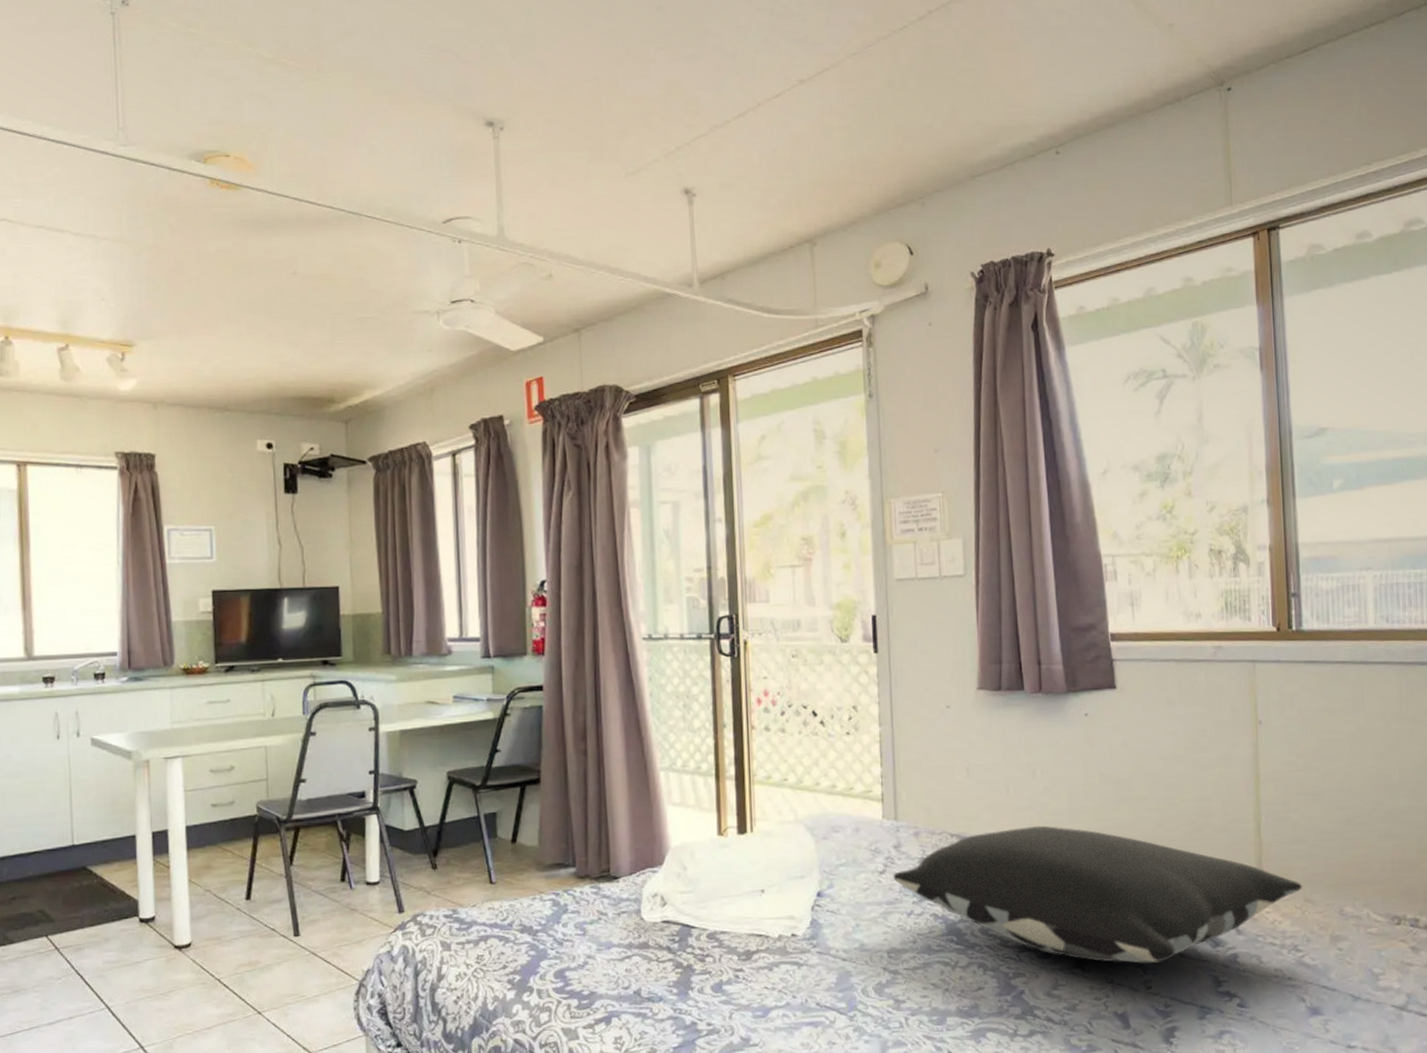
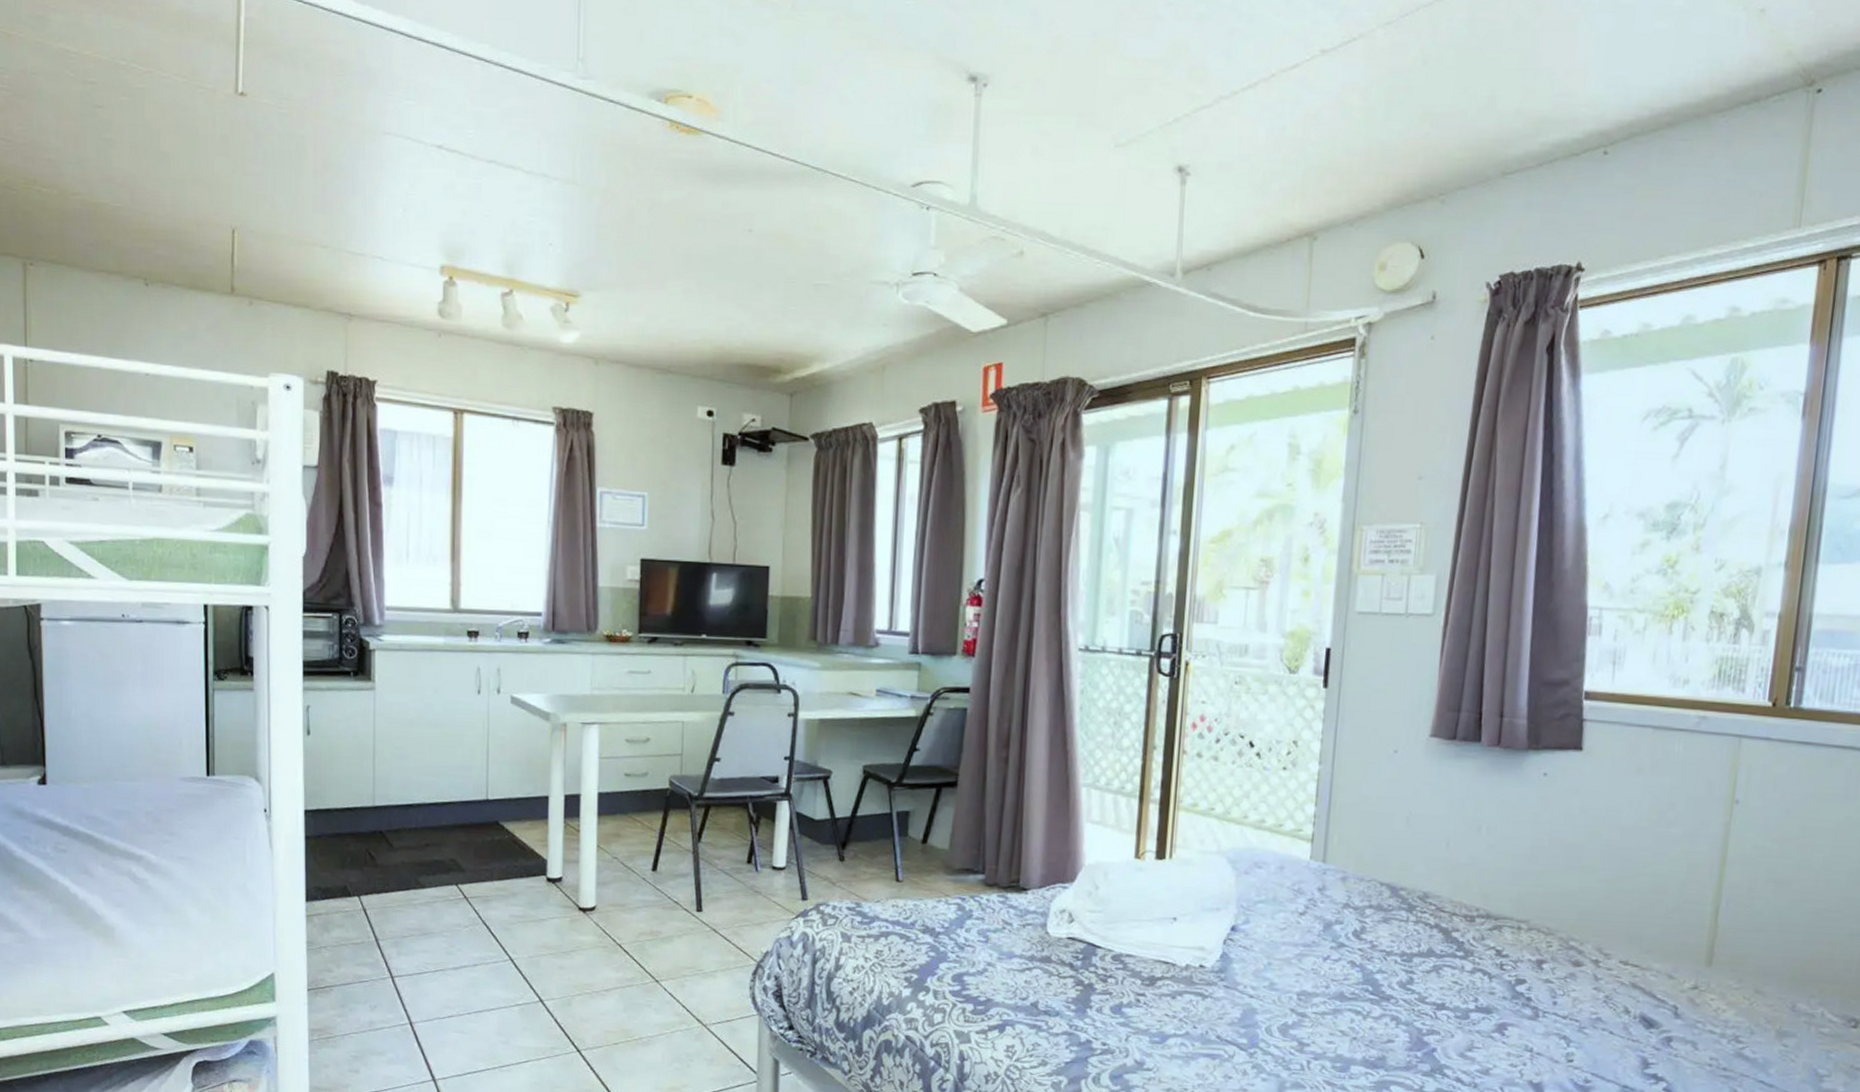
pillow: present [893,825,1303,963] -> none [1313,883,1756,1037]

